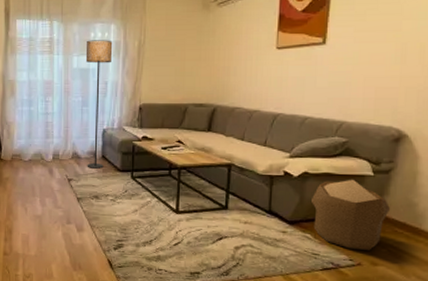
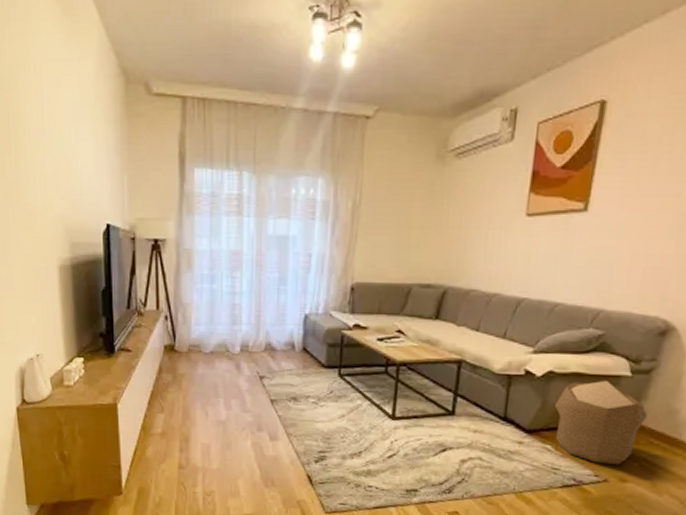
floor lamp: present [85,40,113,169] -> none [283,198,320,364]

